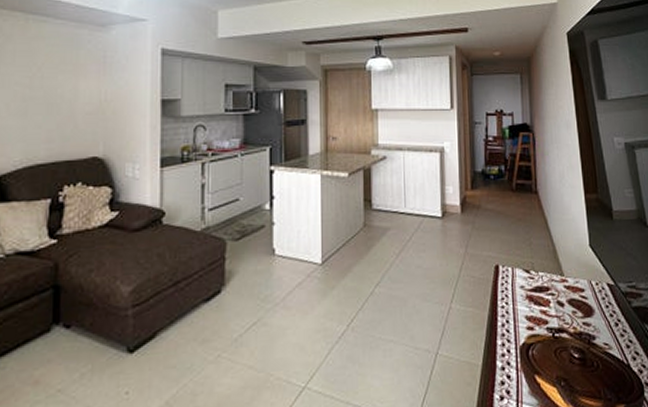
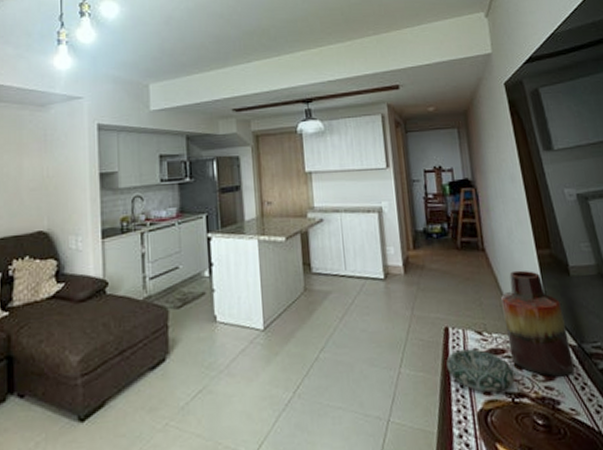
decorative bowl: none [495,286,556,328] -> present [446,349,515,393]
vase: none [548,213,610,314] -> present [500,270,574,377]

